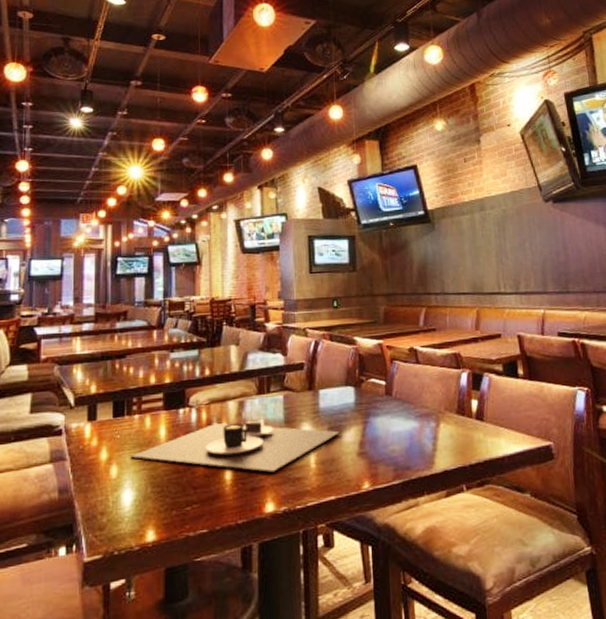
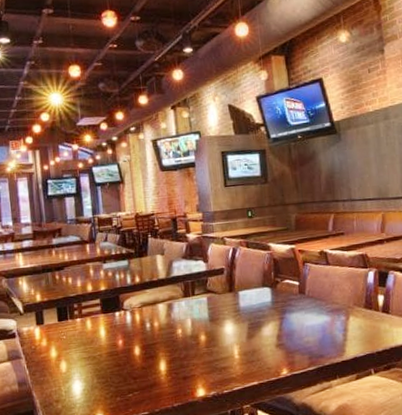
place setting: present [130,420,341,474] -> none [76,320,260,364]

